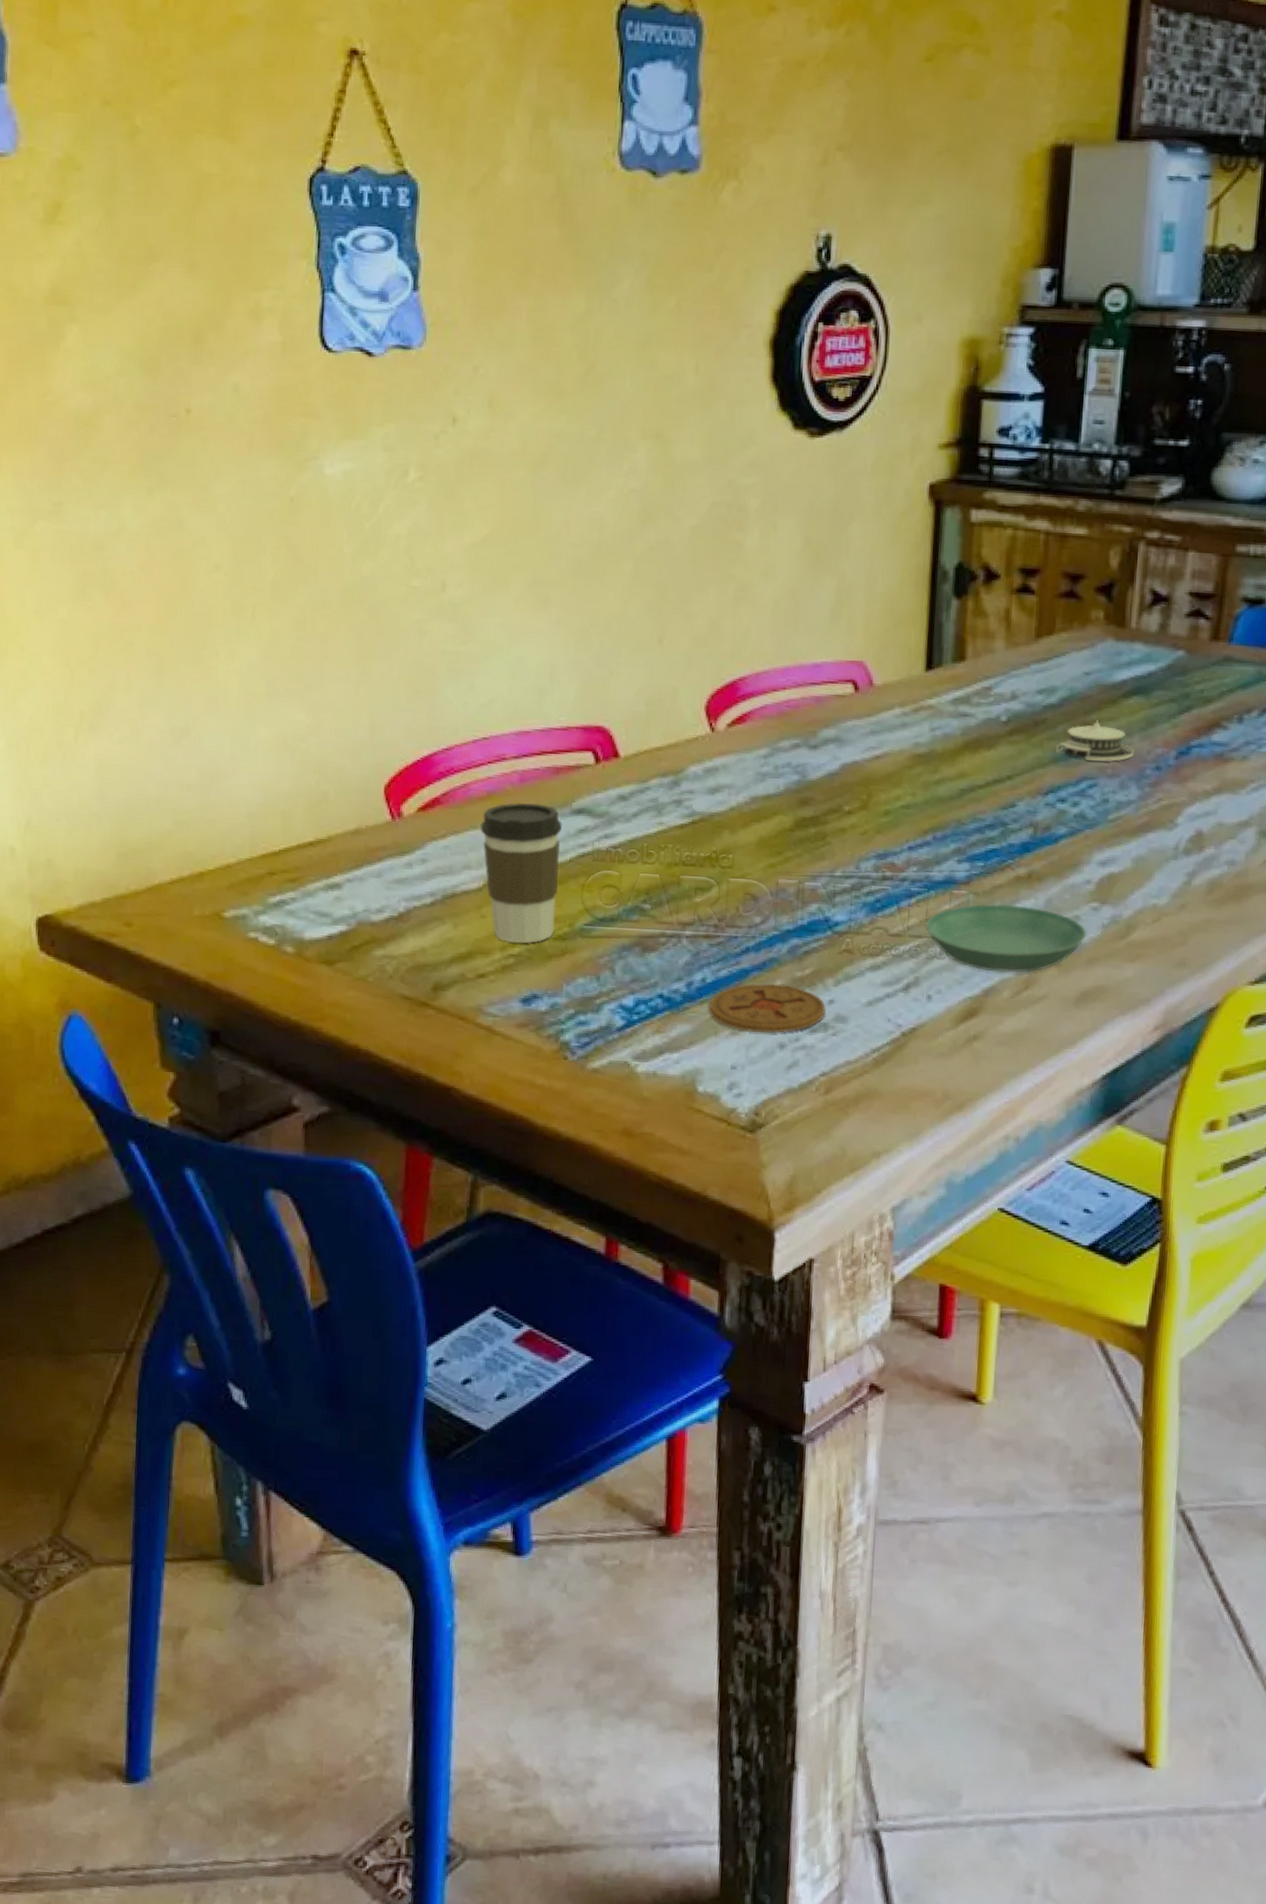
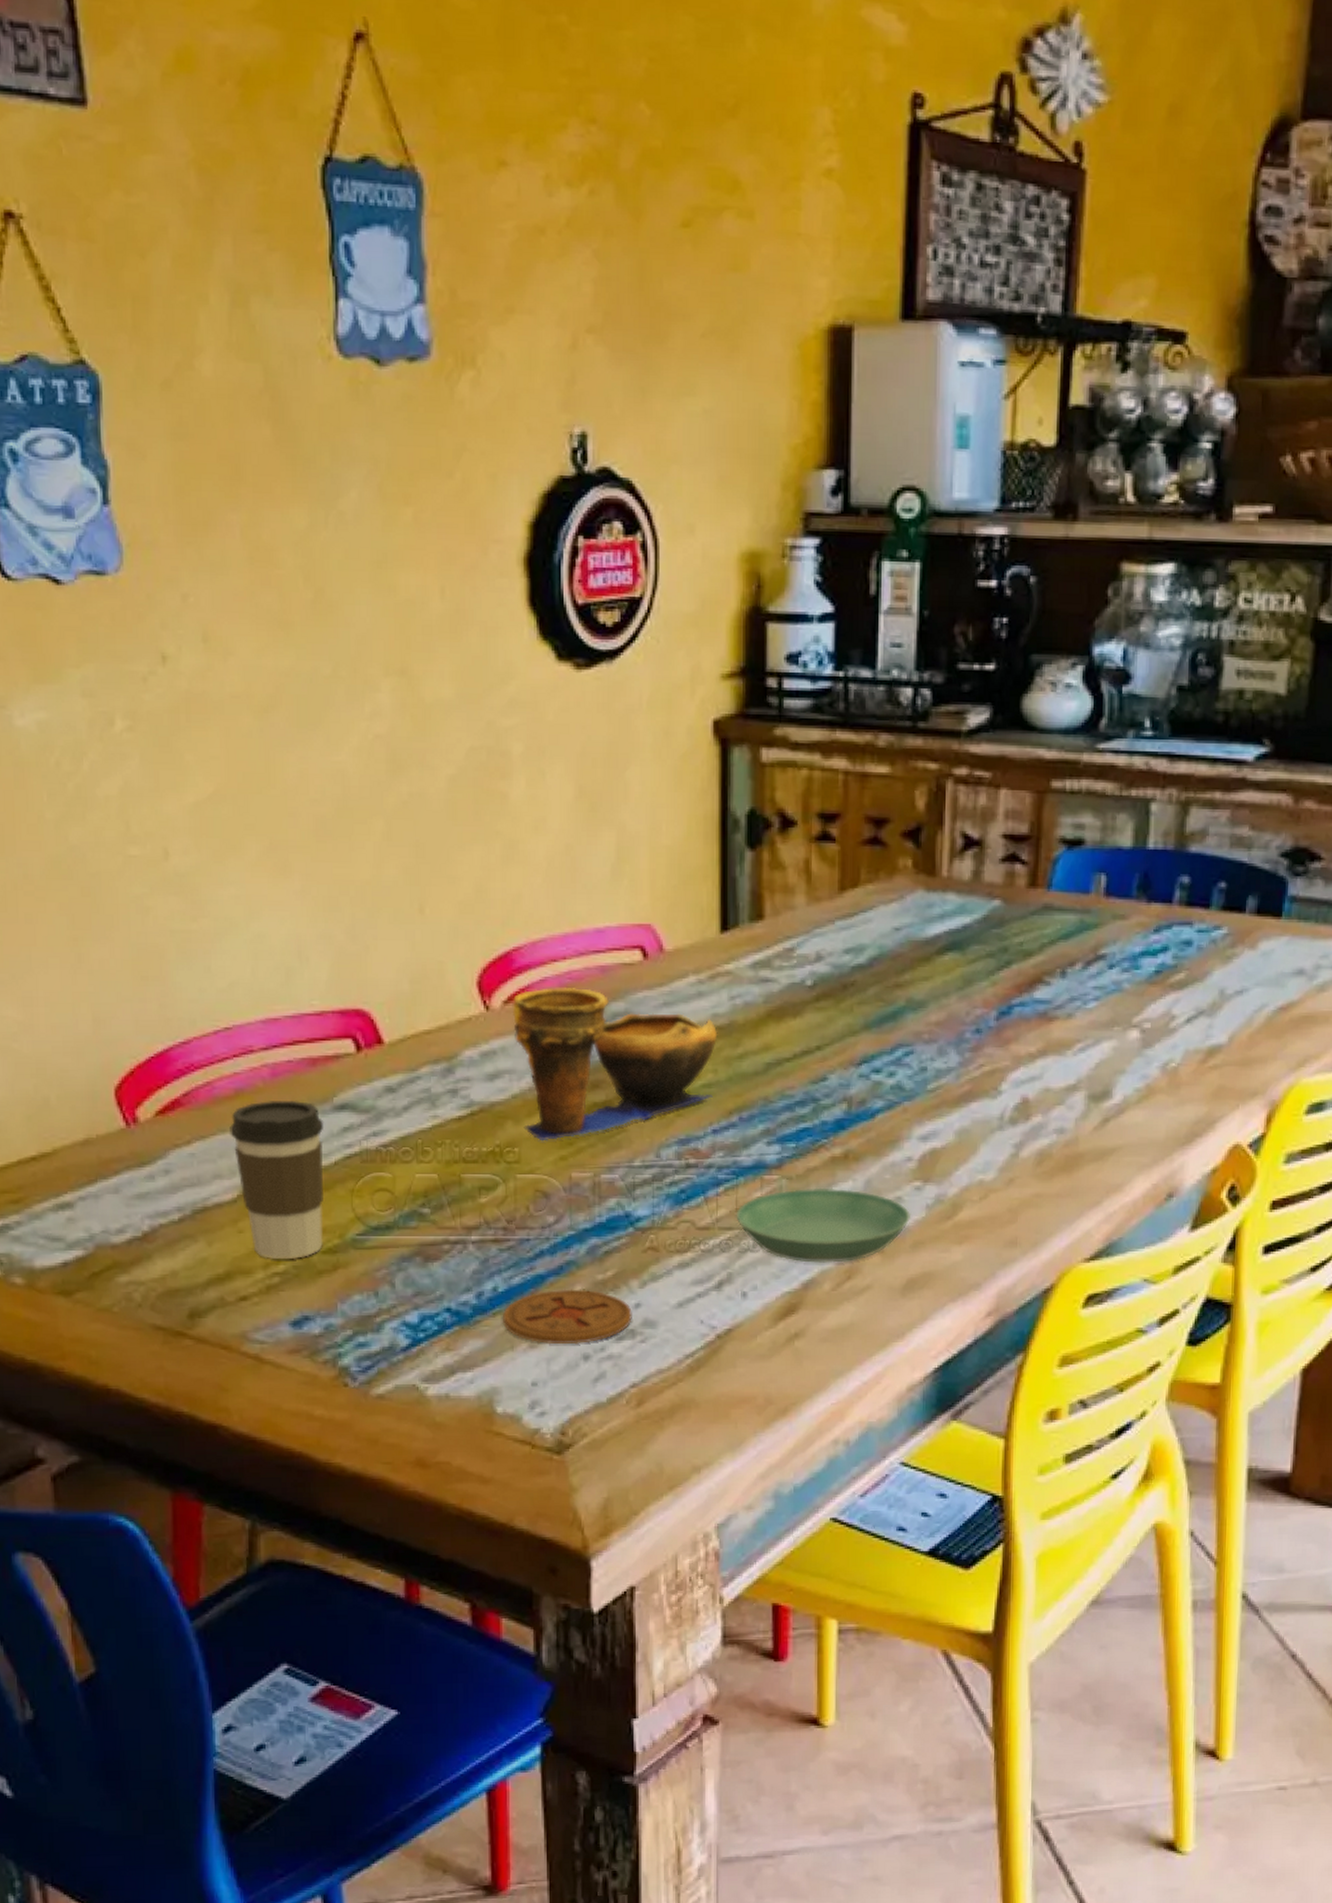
decorative bowl: none [734,714,918,850] -> present [512,988,718,1141]
architectural model: present [1056,720,1134,762] -> none [868,980,951,1026]

